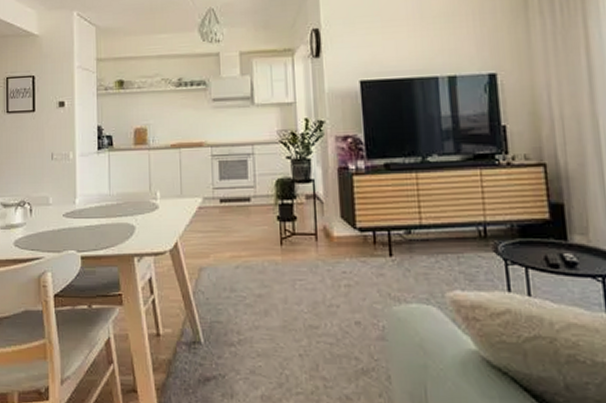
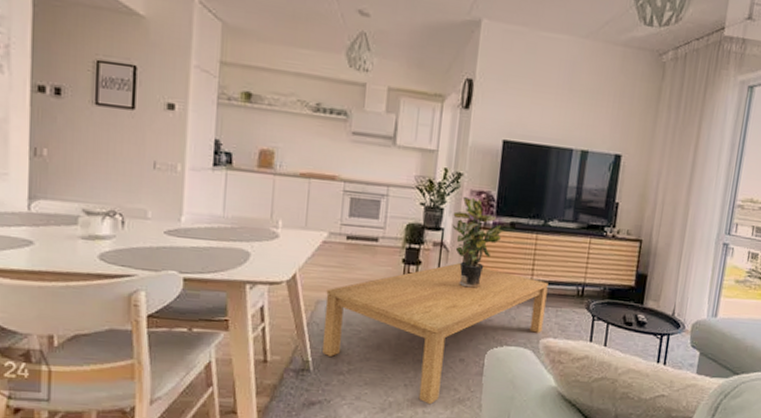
coffee table: none [207,215,445,378] -> present [323,263,548,405]
potted plant: none [321,144,377,240] -> present [452,197,502,288]

